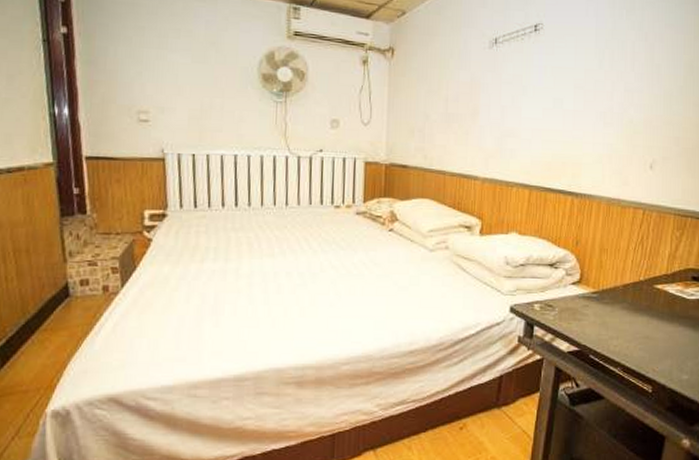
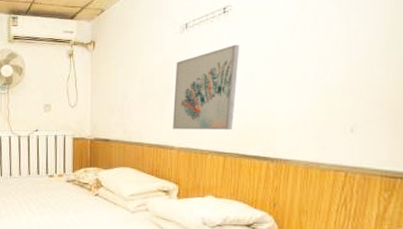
wall art: none [477,67,550,160] -> present [172,44,240,130]

